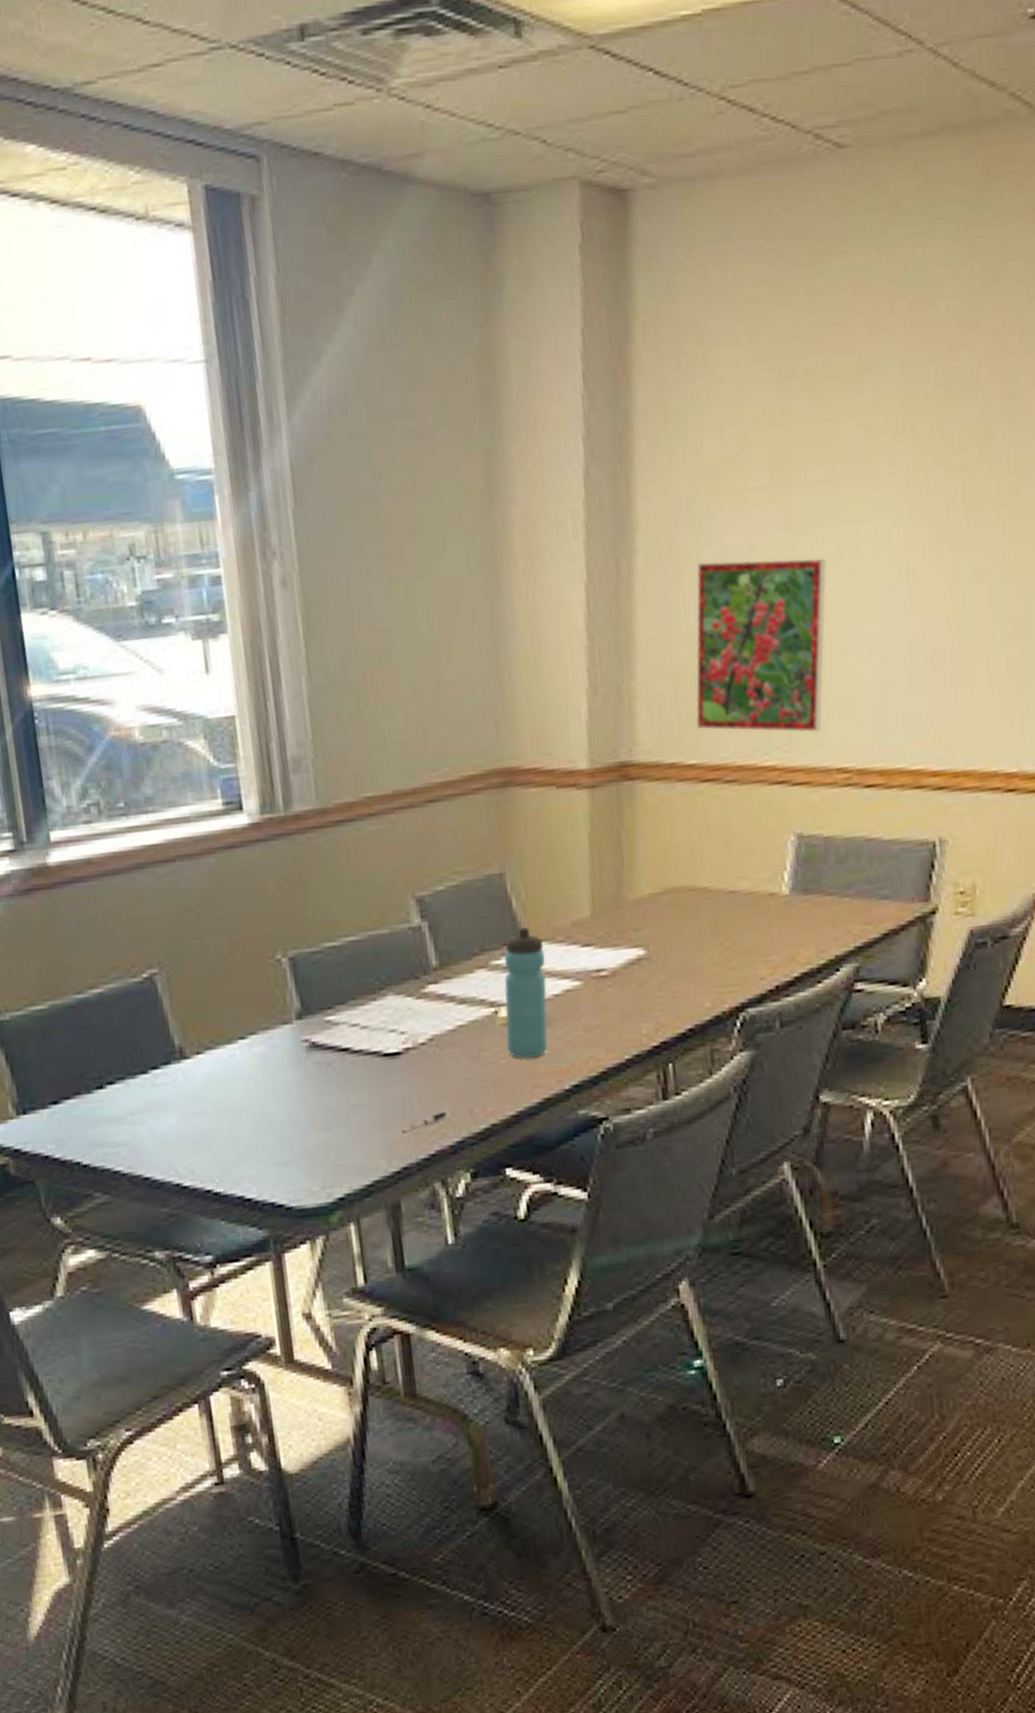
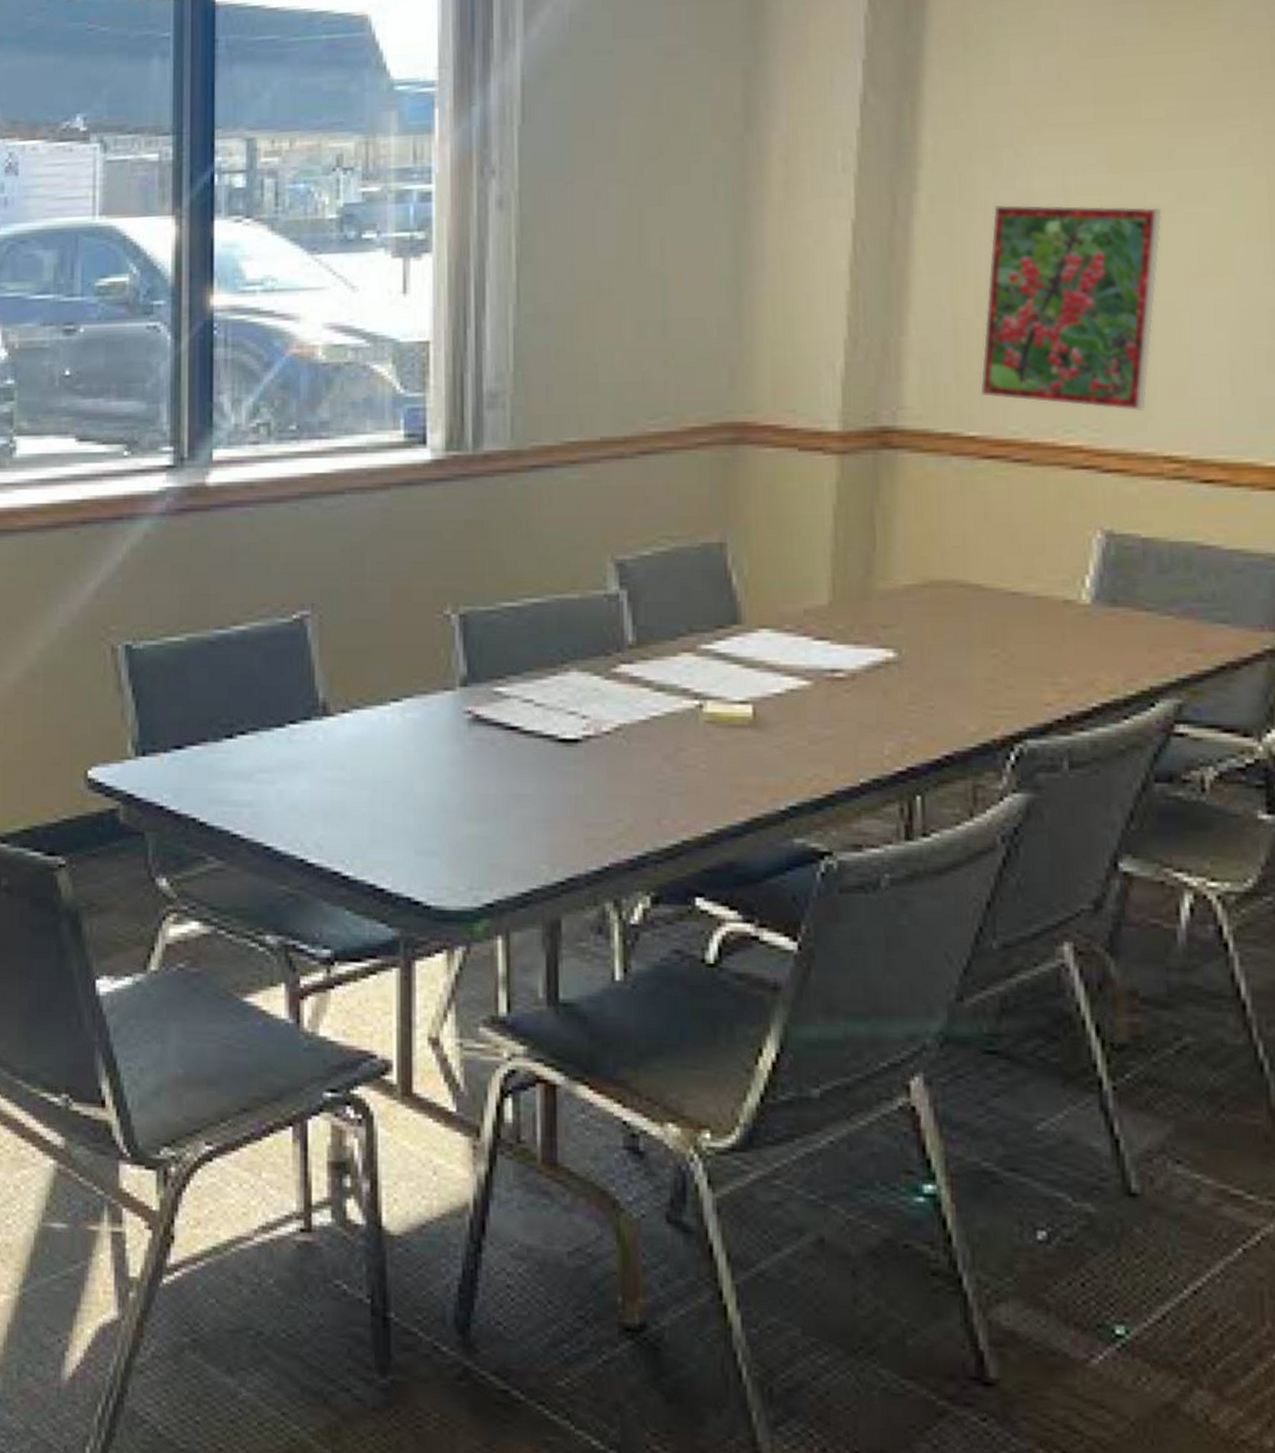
pen: present [401,1110,451,1134] -> none [571,816,634,838]
water bottle: present [504,927,548,1059] -> none [710,609,768,767]

